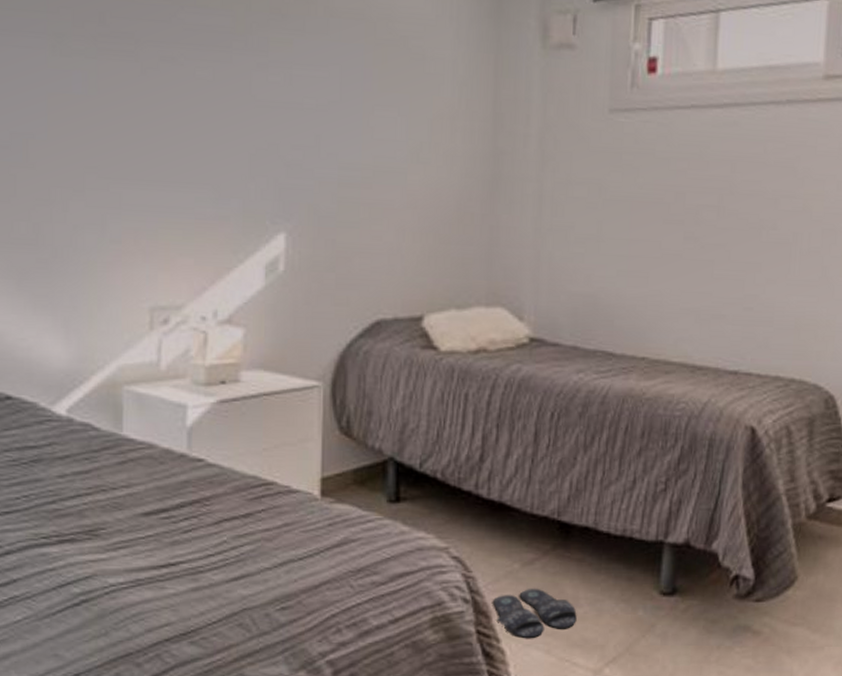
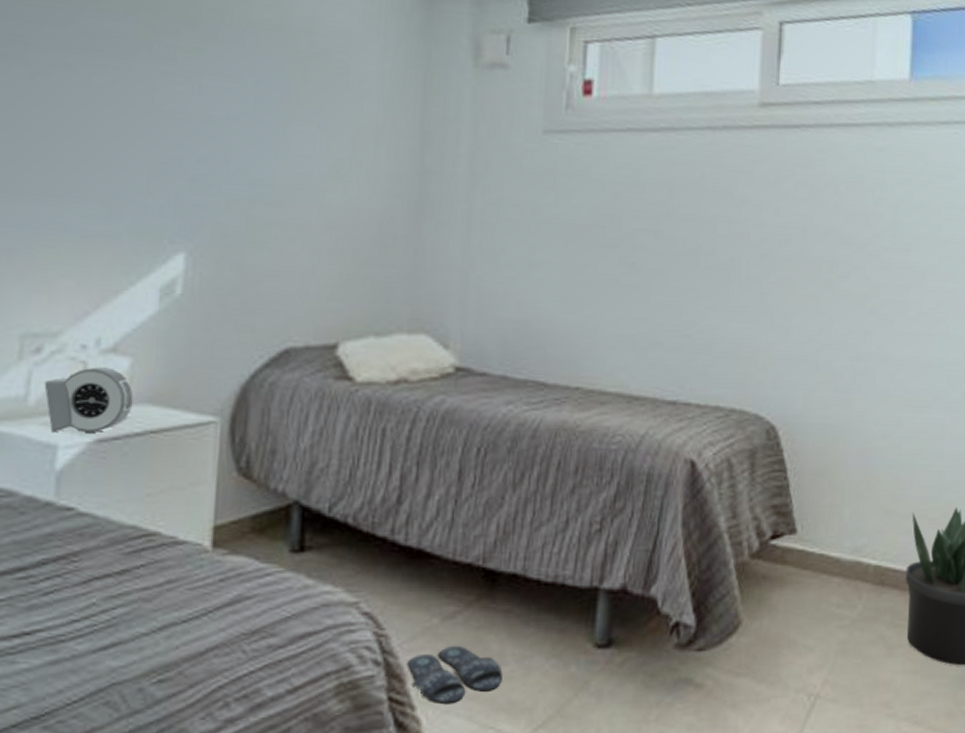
alarm clock: none [172,336,249,394] -> present [44,367,135,433]

